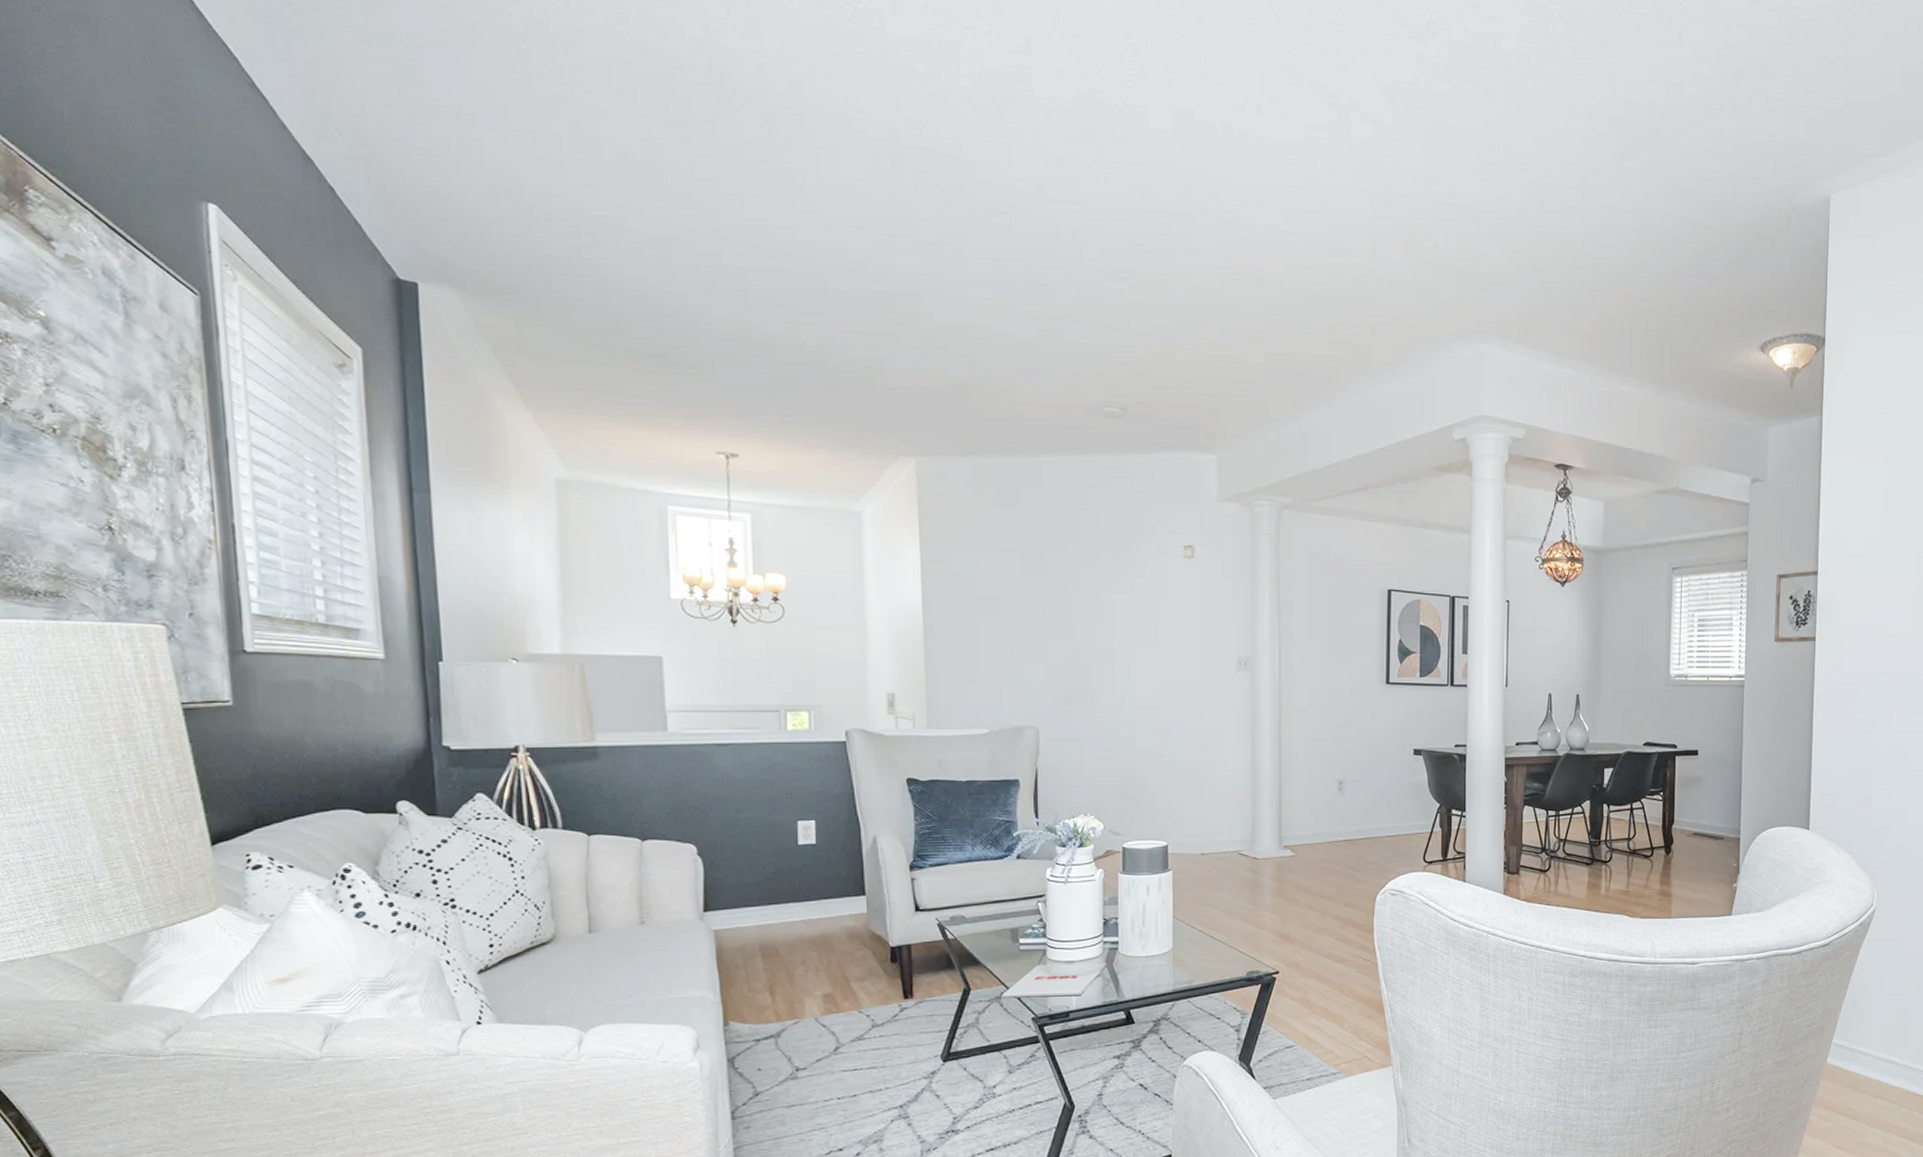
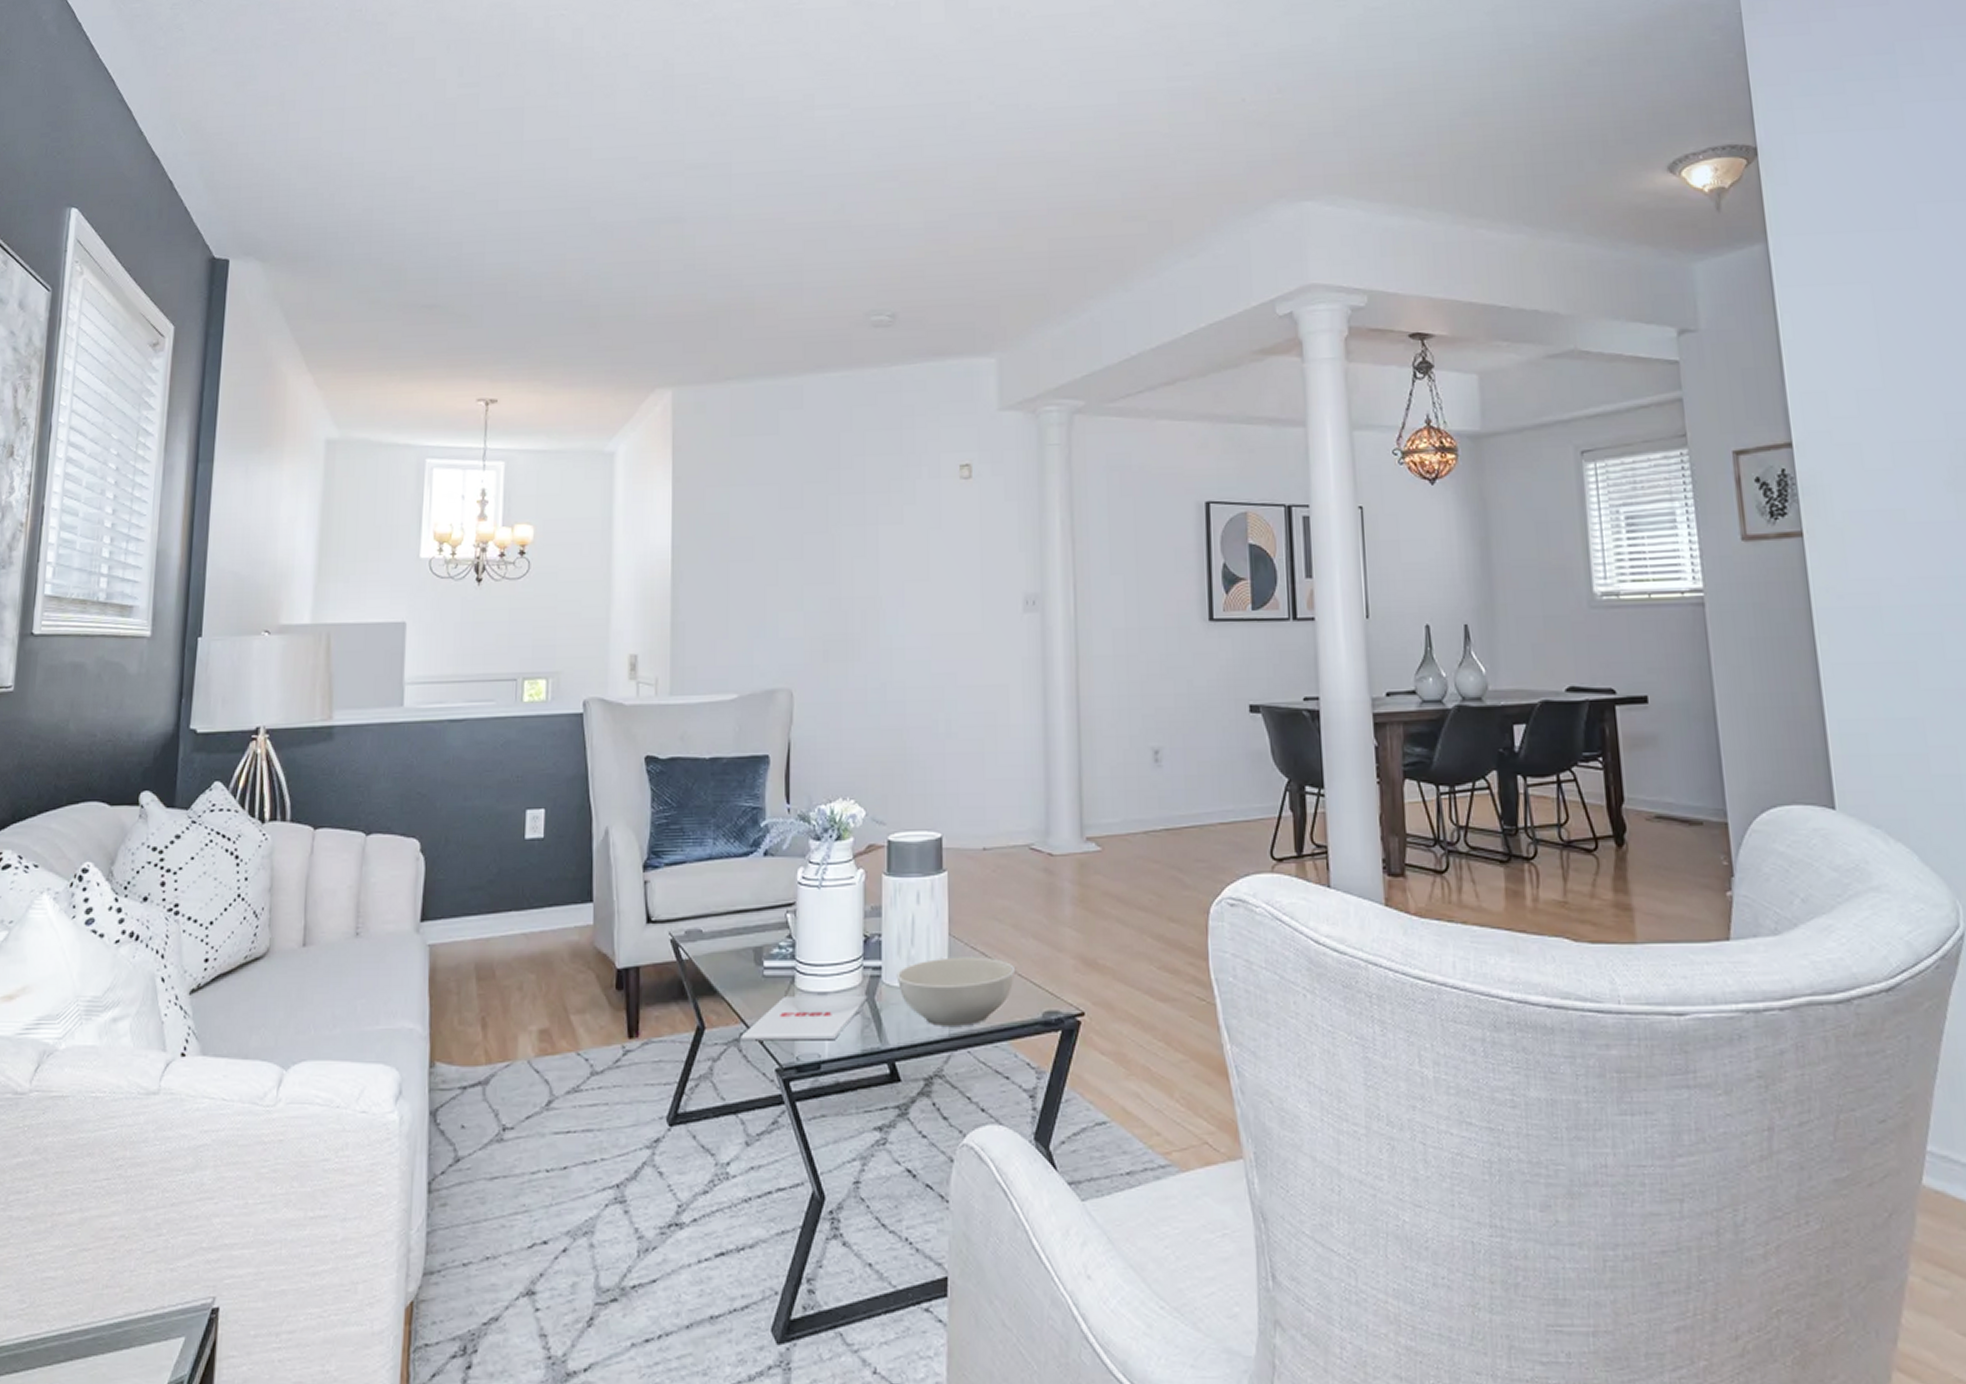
bowl: none [1130,933,1227,984] -> present [896,957,1016,1026]

